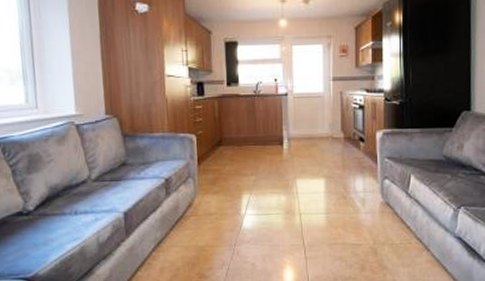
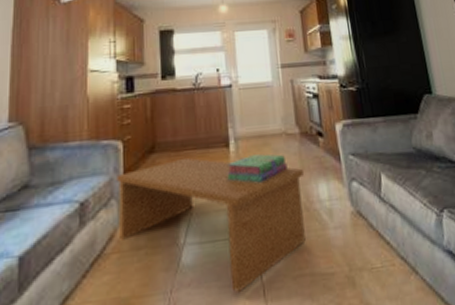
coffee table: none [192,151,344,250] -> present [117,157,306,292]
stack of books: none [280,152,331,175] -> present [227,153,288,183]

